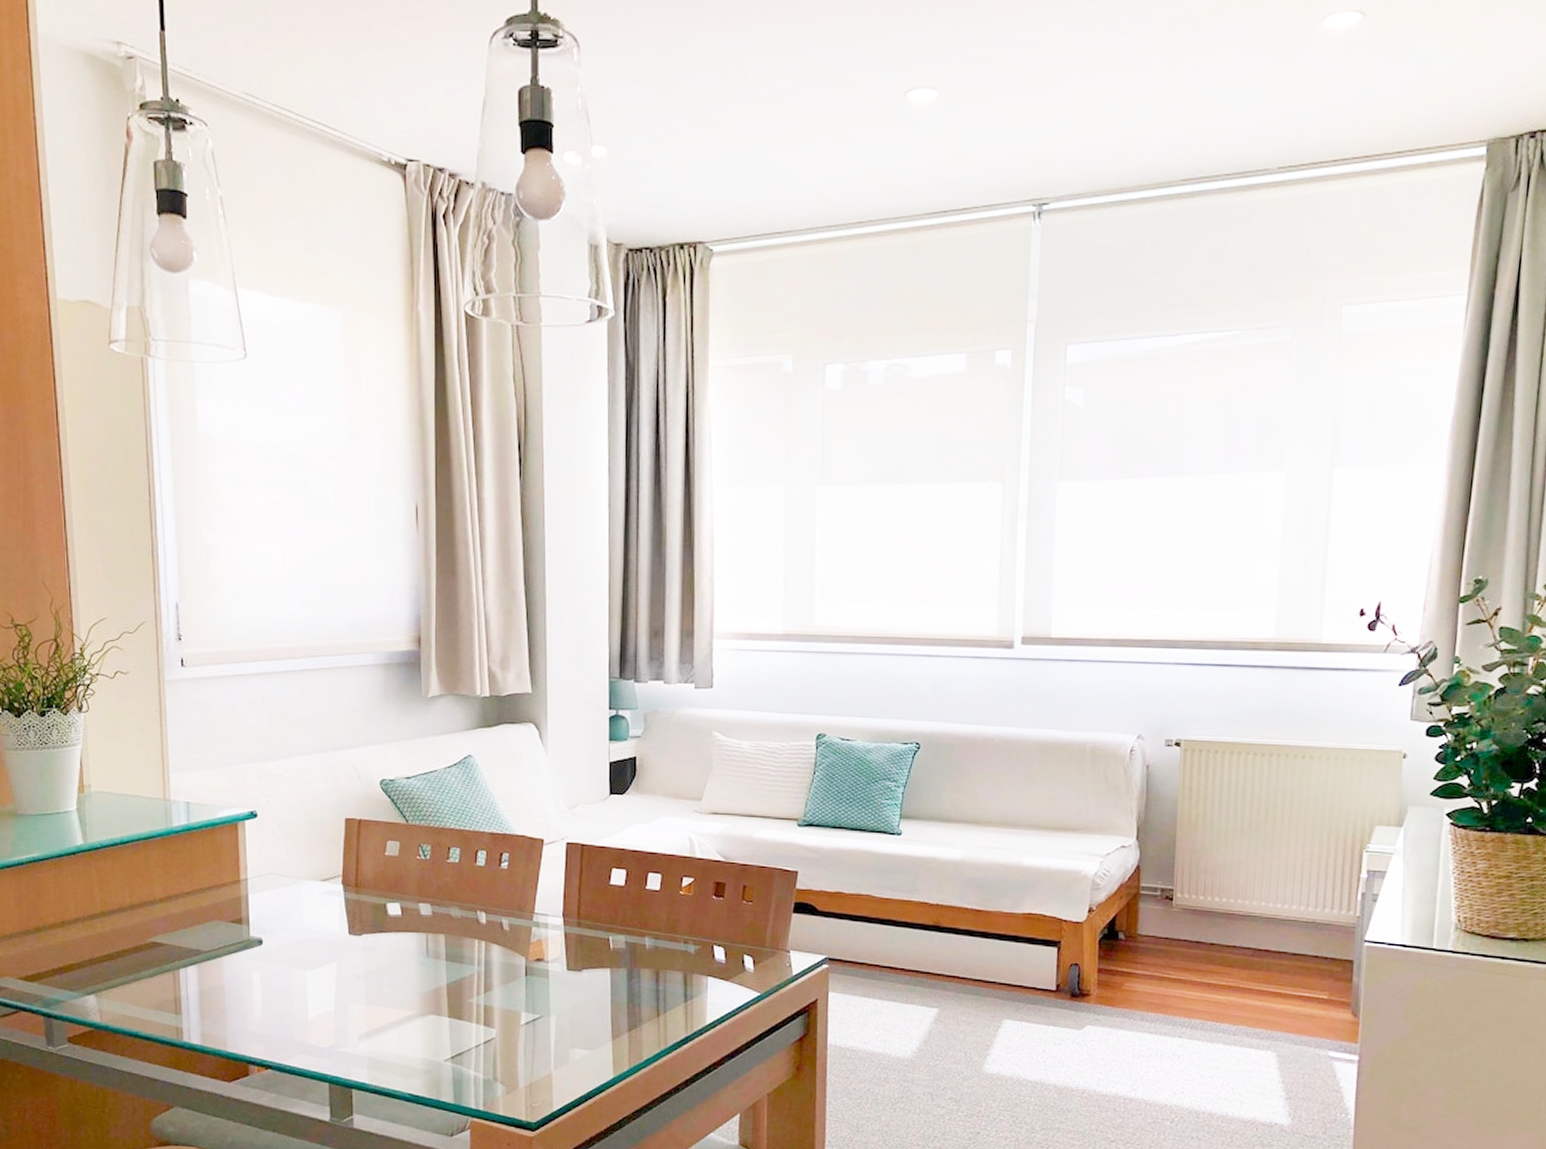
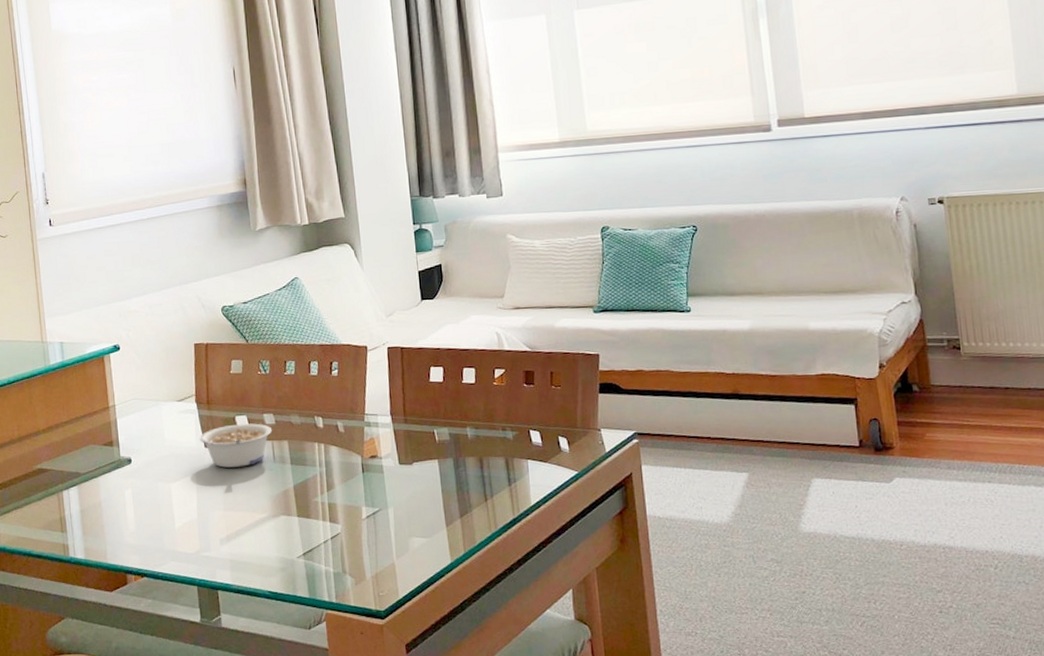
legume: none [343,911,428,959] -> present [199,423,273,468]

